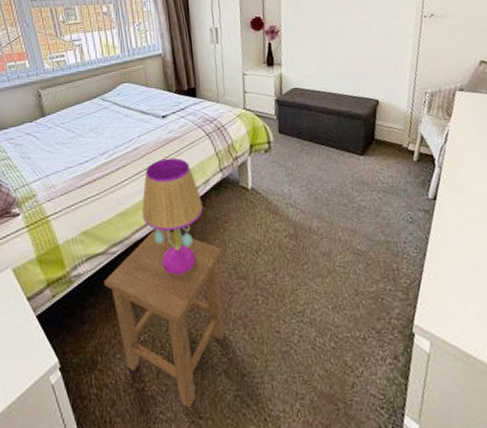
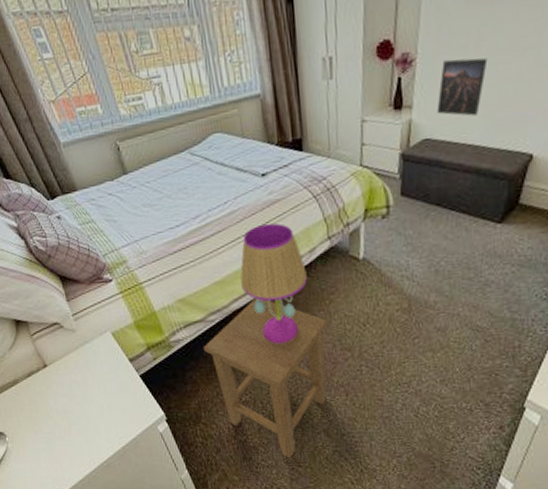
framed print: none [300,30,334,71] -> present [437,58,488,116]

